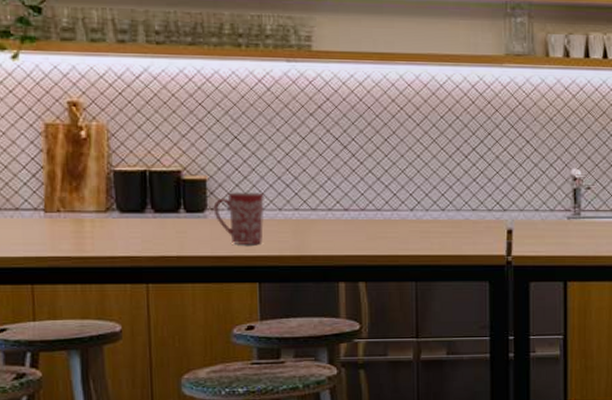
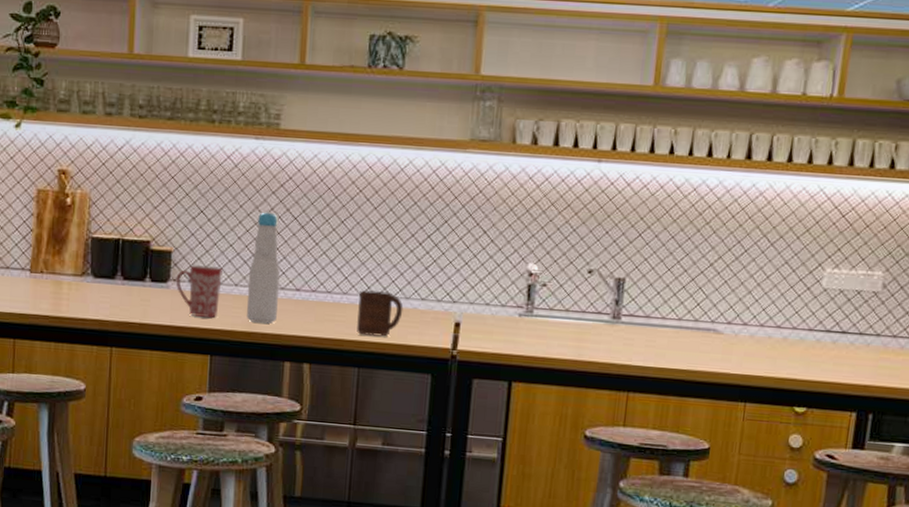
bottle: none [292,133,326,245] -> present [247,211,280,324]
cup: none [409,205,455,249] -> present [356,290,403,337]

